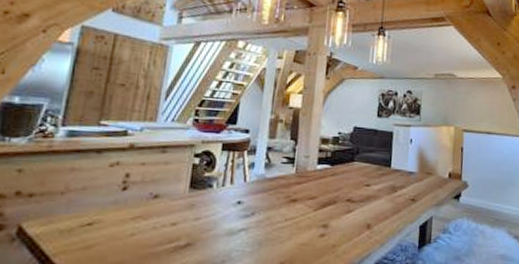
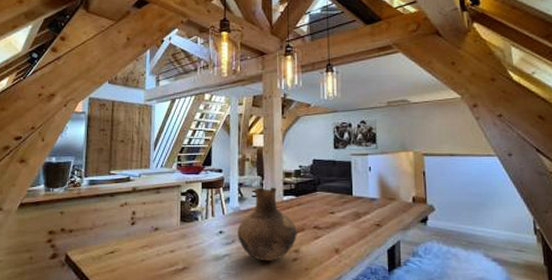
vase: none [258,153,329,237] -> present [237,187,297,261]

